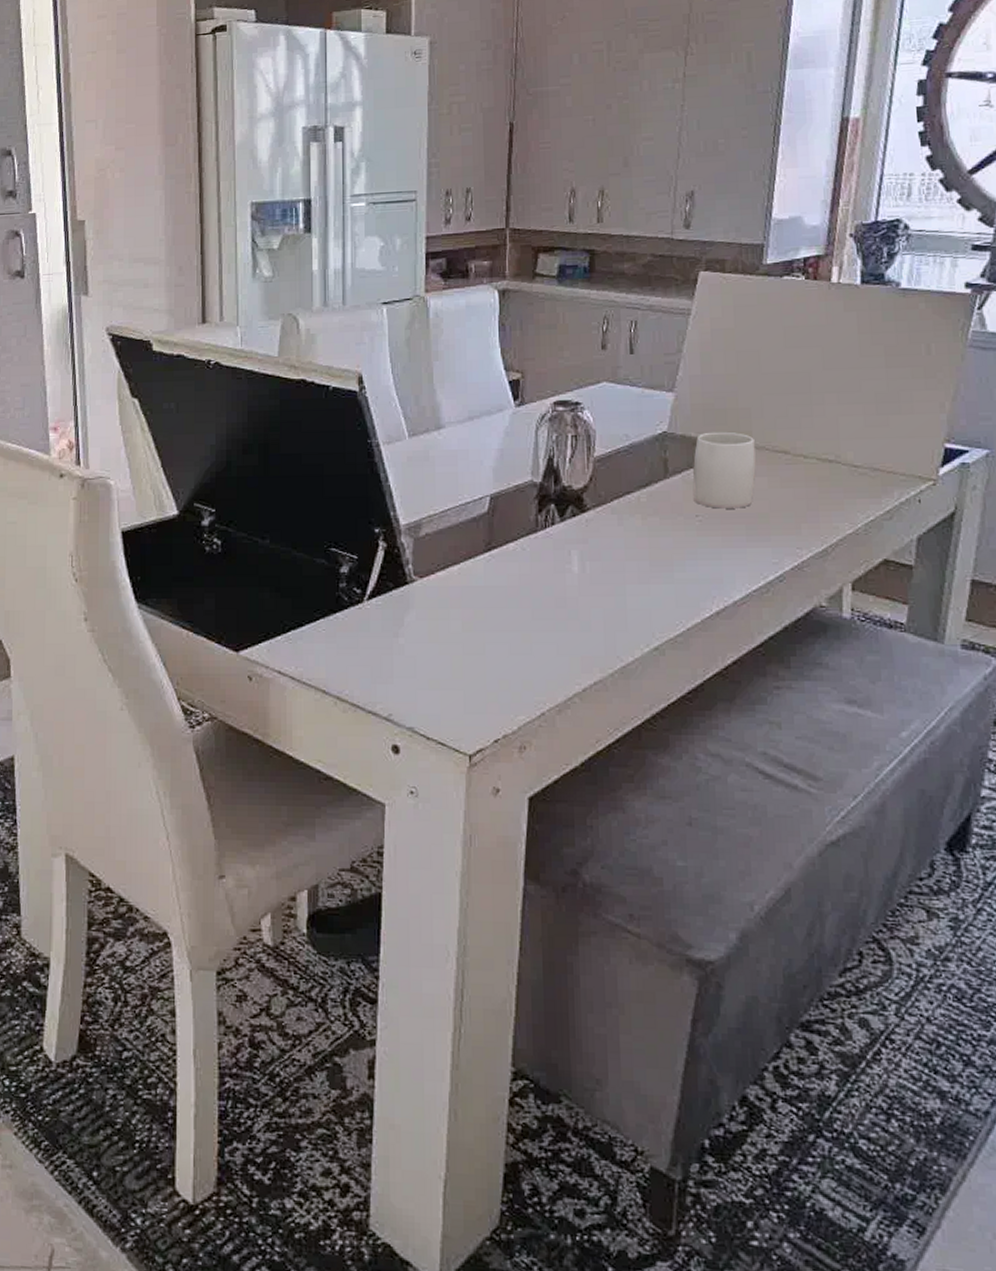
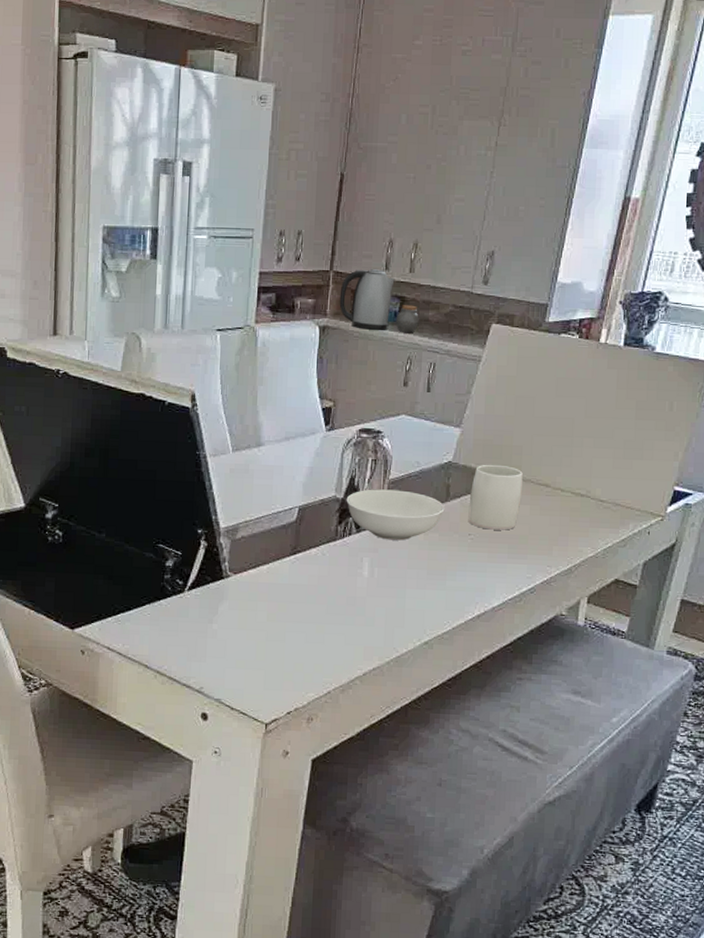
kettle: none [519,221,581,290] -> present [339,268,395,330]
bowl: none [545,469,664,528] -> present [346,489,445,541]
jar: none [585,258,615,289] -> present [395,305,420,332]

